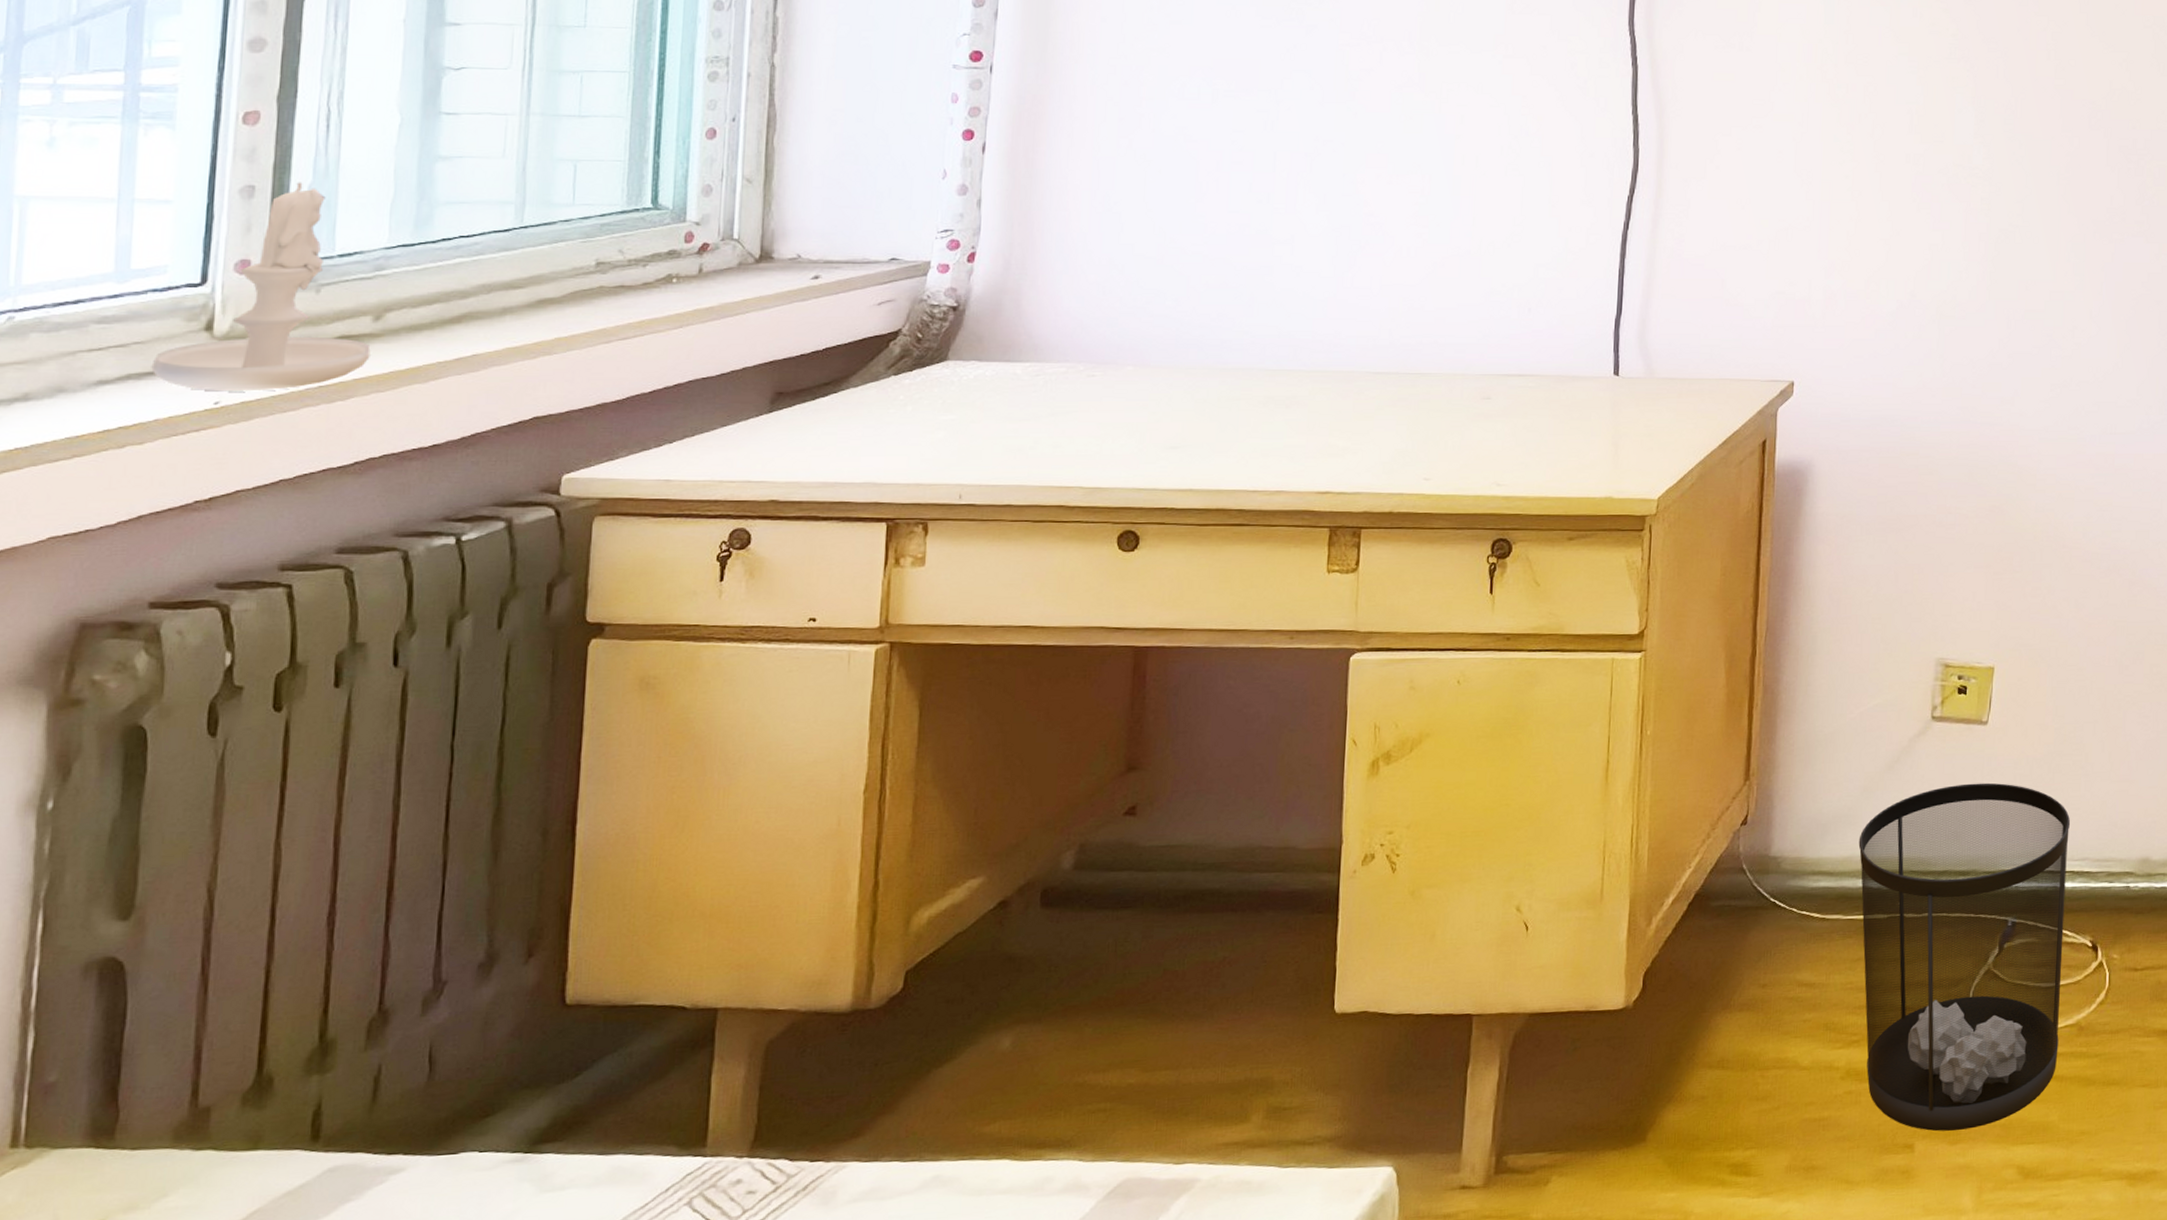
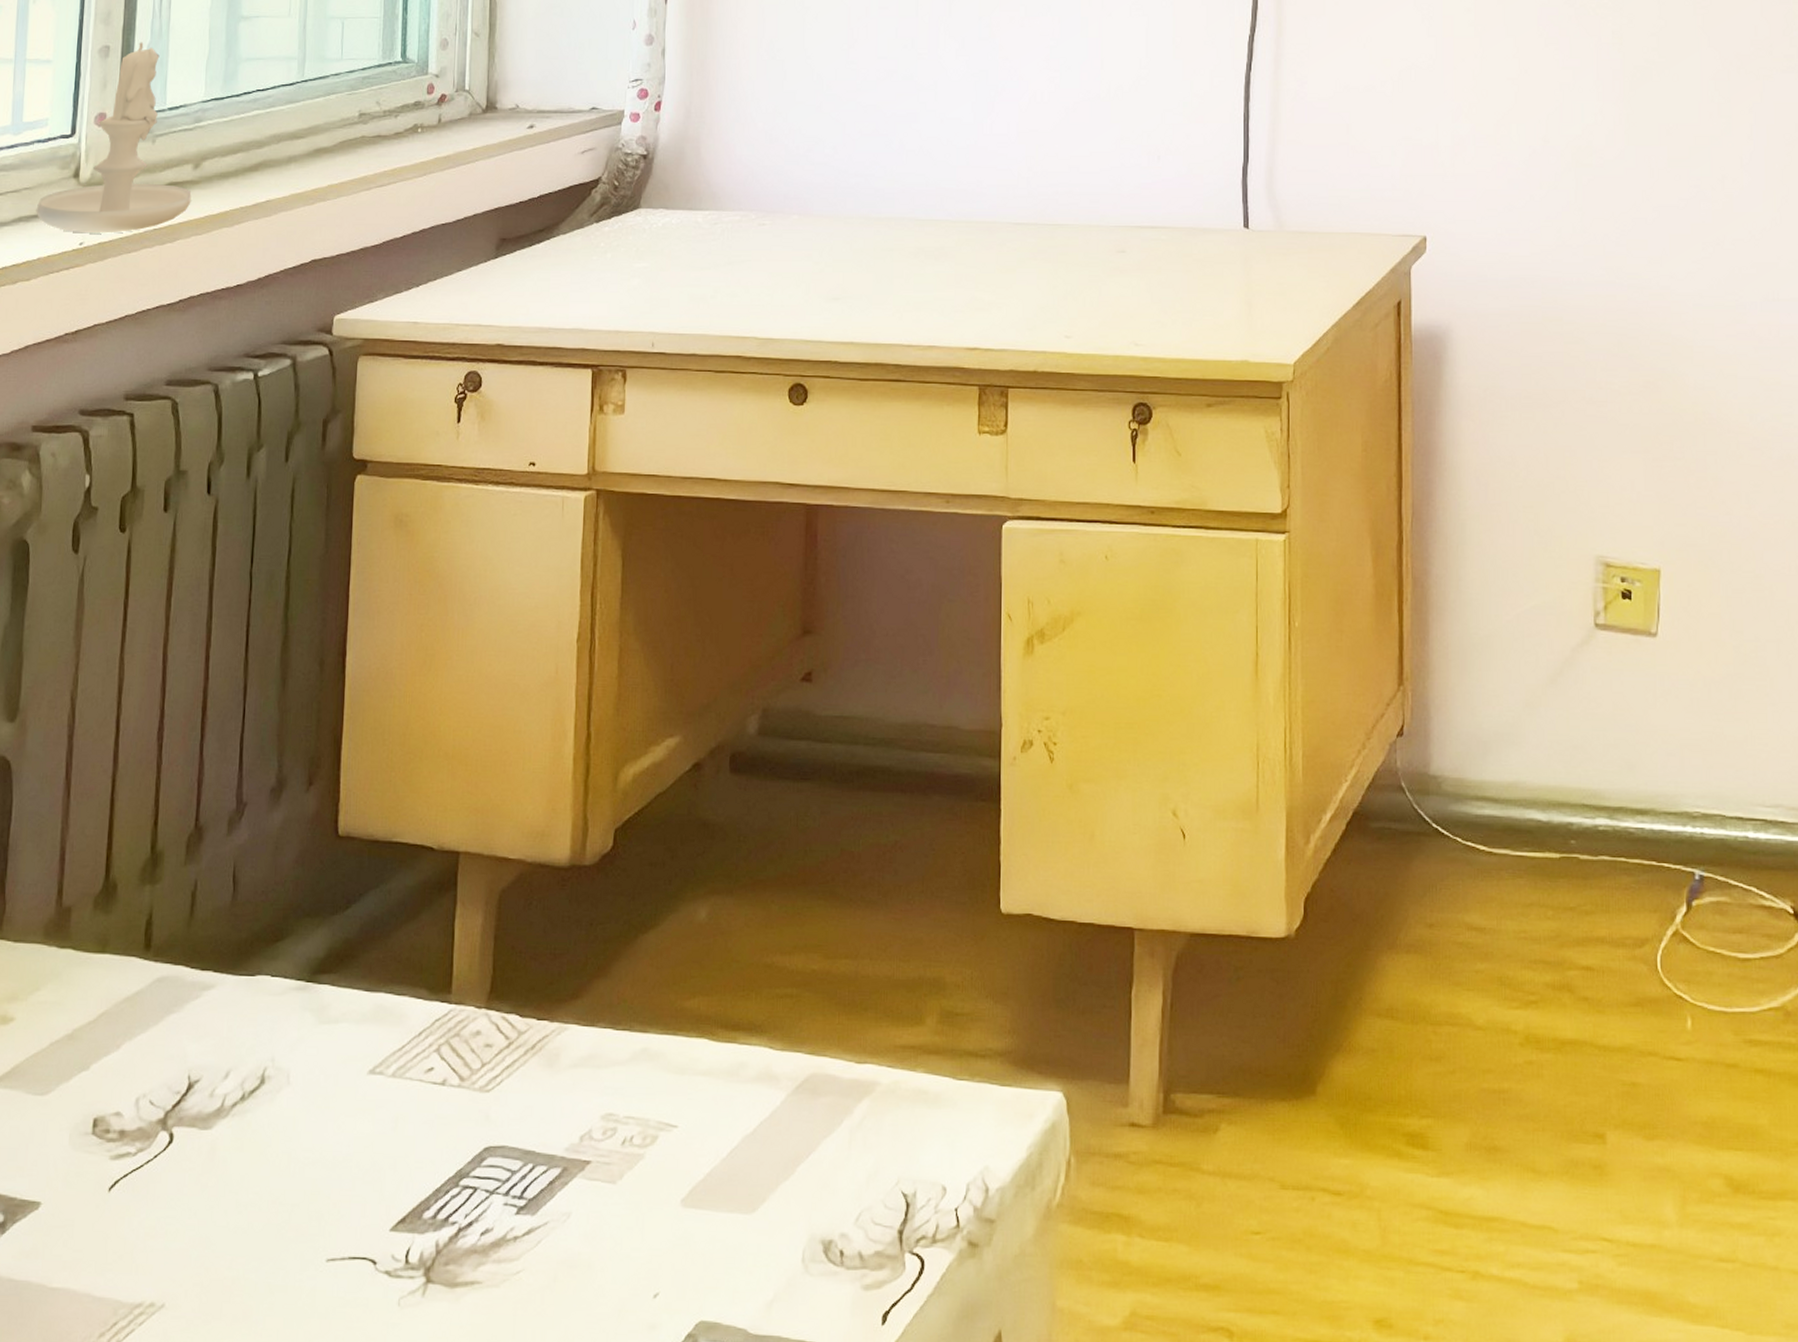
waste bin: present [1858,782,2071,1131] -> none [1523,705,1763,1123]

